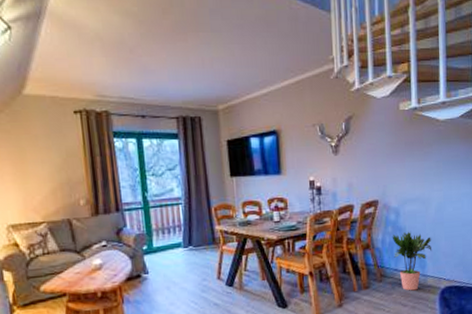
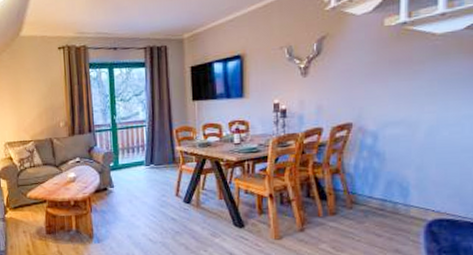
potted plant: present [392,231,432,291] -> none [367,156,419,221]

